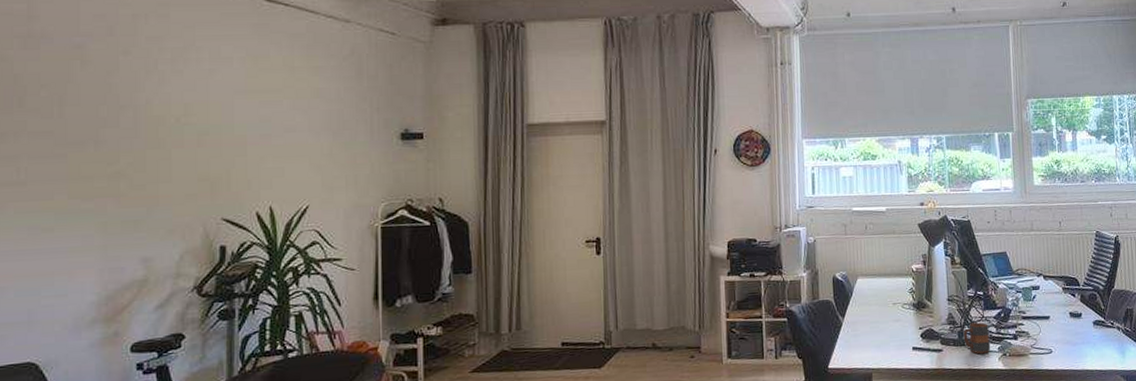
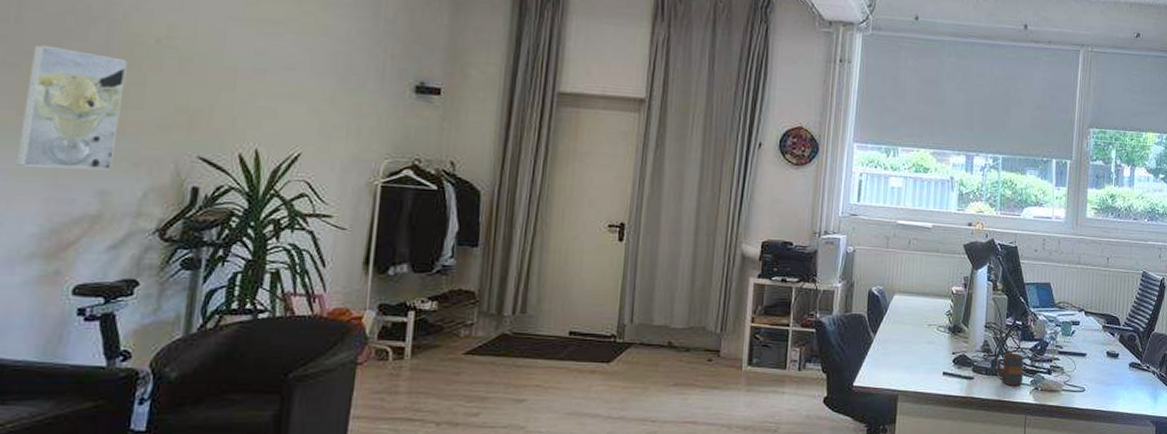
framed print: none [73,135,154,244] -> present [16,44,127,170]

